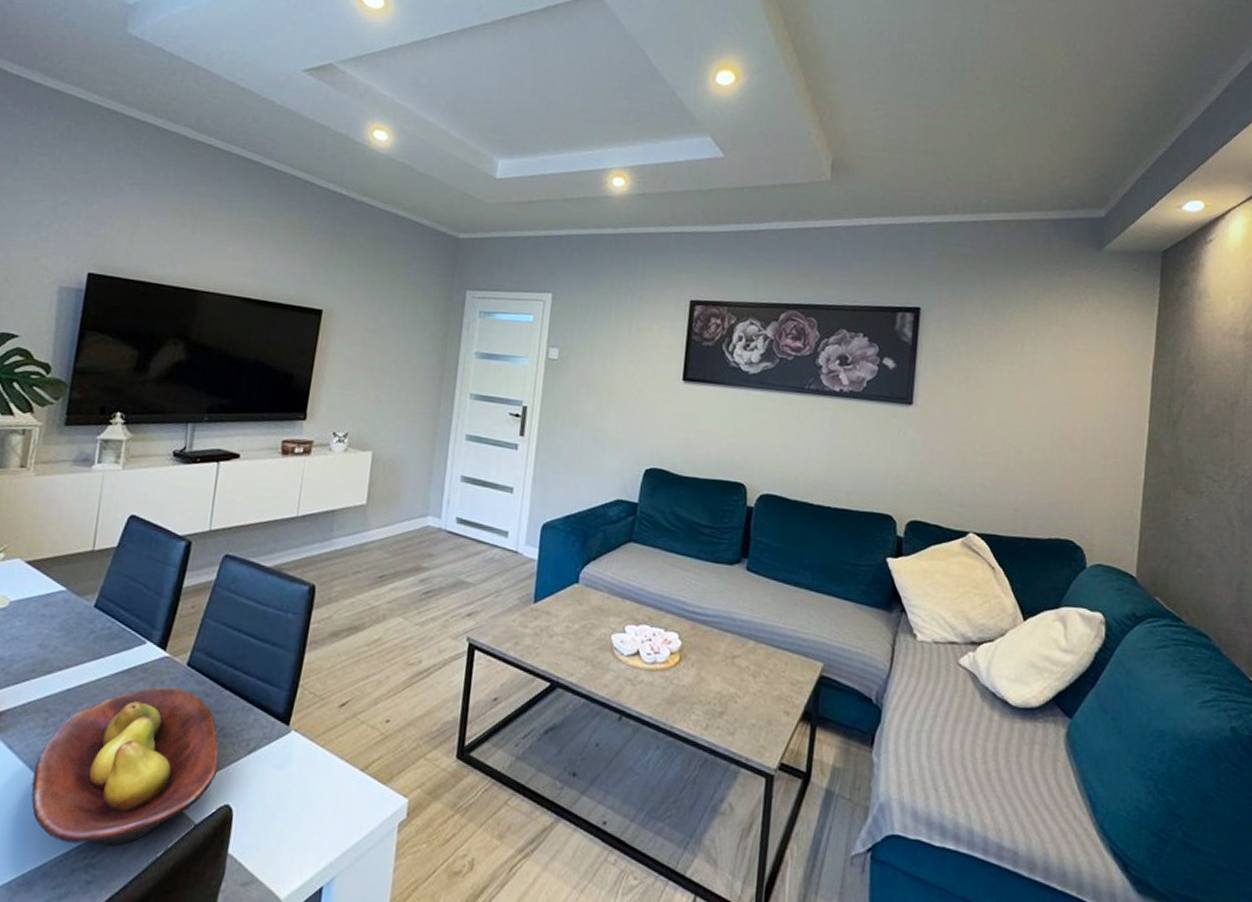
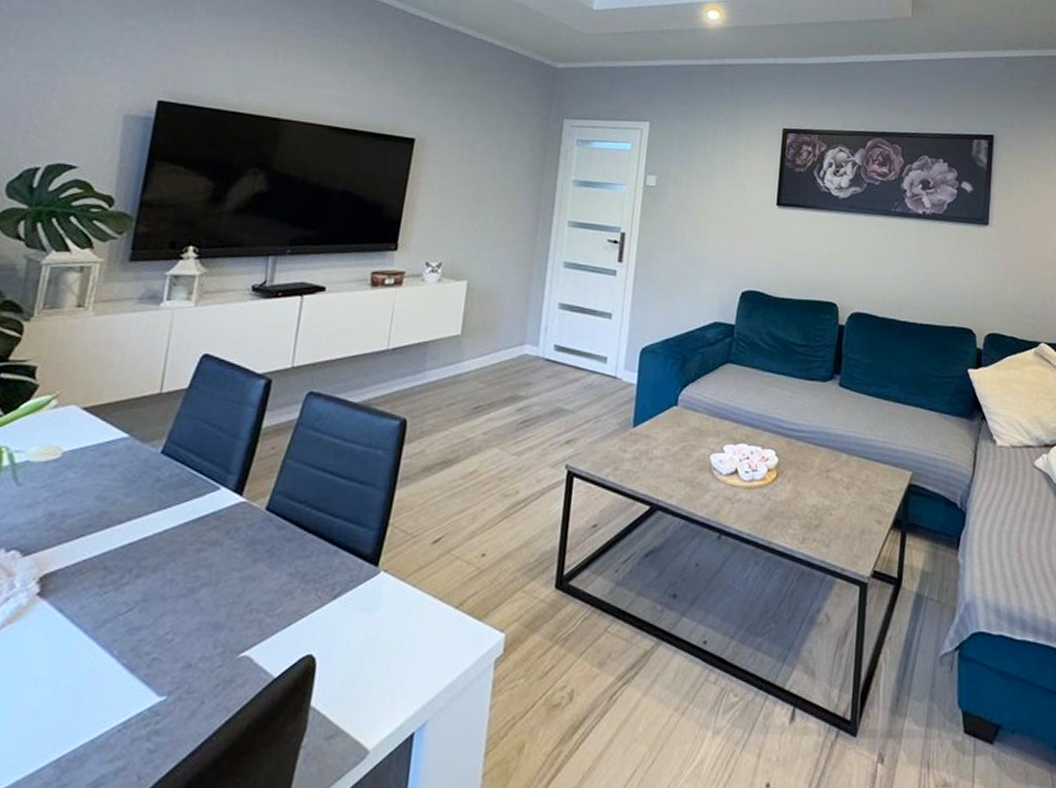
fruit bowl: present [31,686,219,846] -> none [85,534,301,710]

